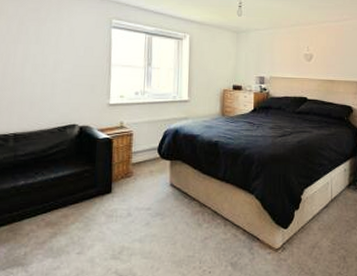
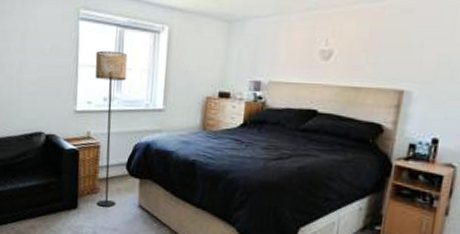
floor lamp: none [127,53,156,189] -> present [95,50,128,207]

